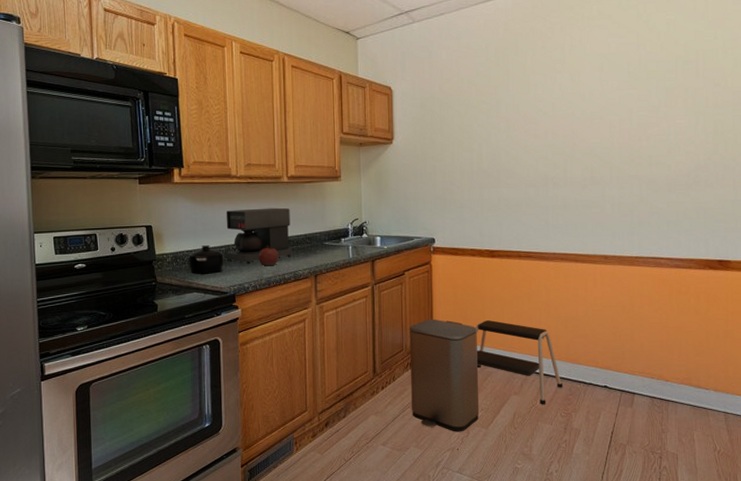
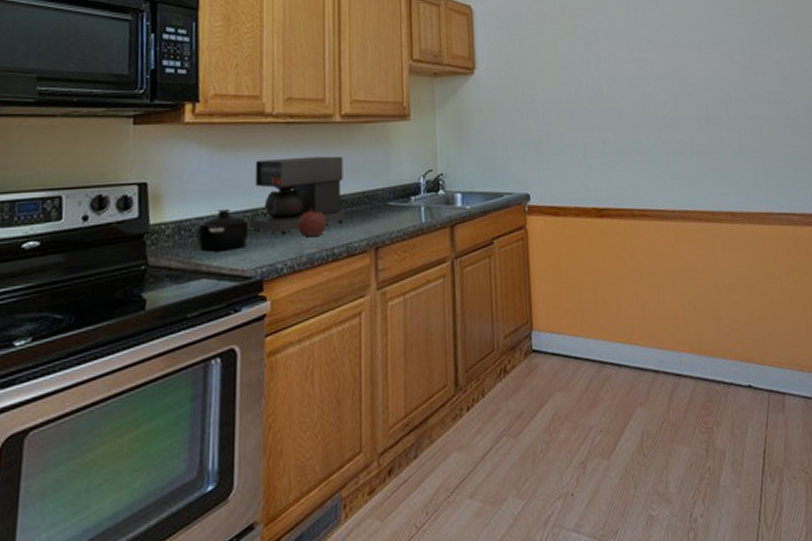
pedal bin: present [409,319,480,432] -> none [501,303,598,468]
step stool: present [476,320,563,405] -> none [586,302,700,419]

